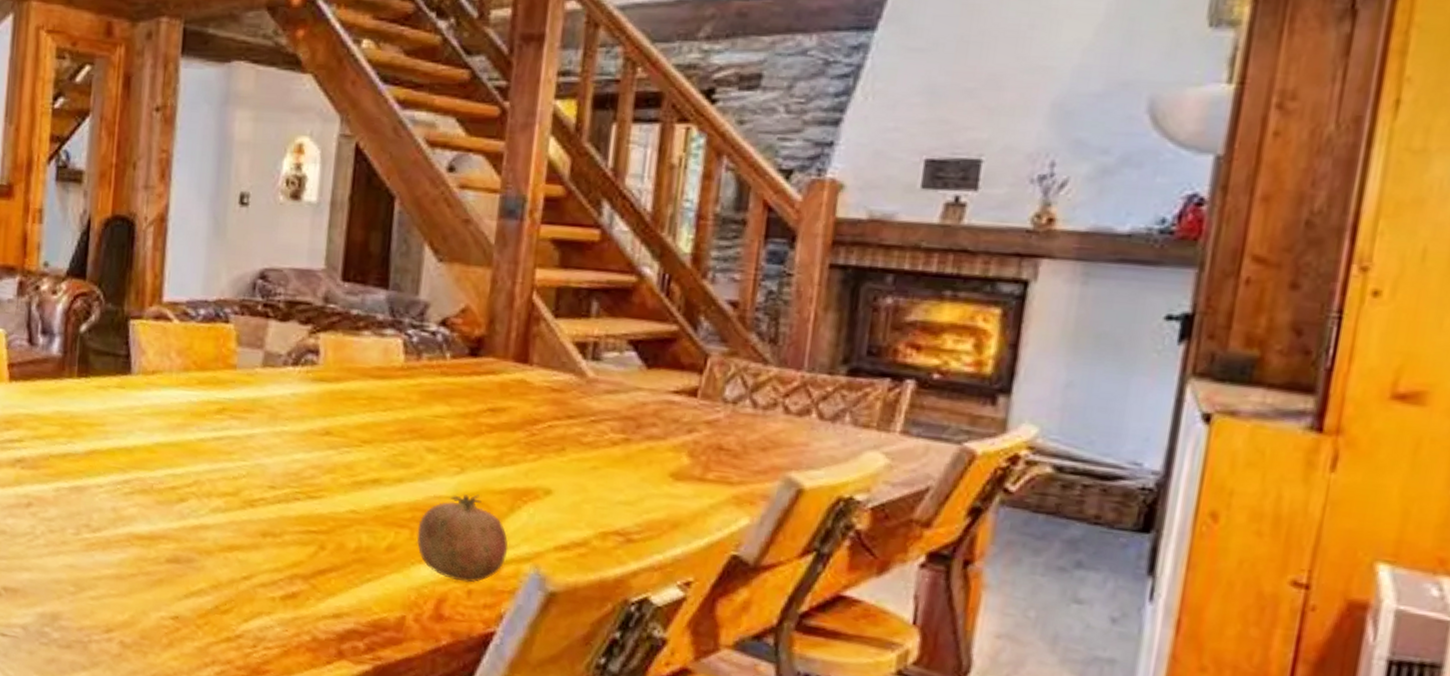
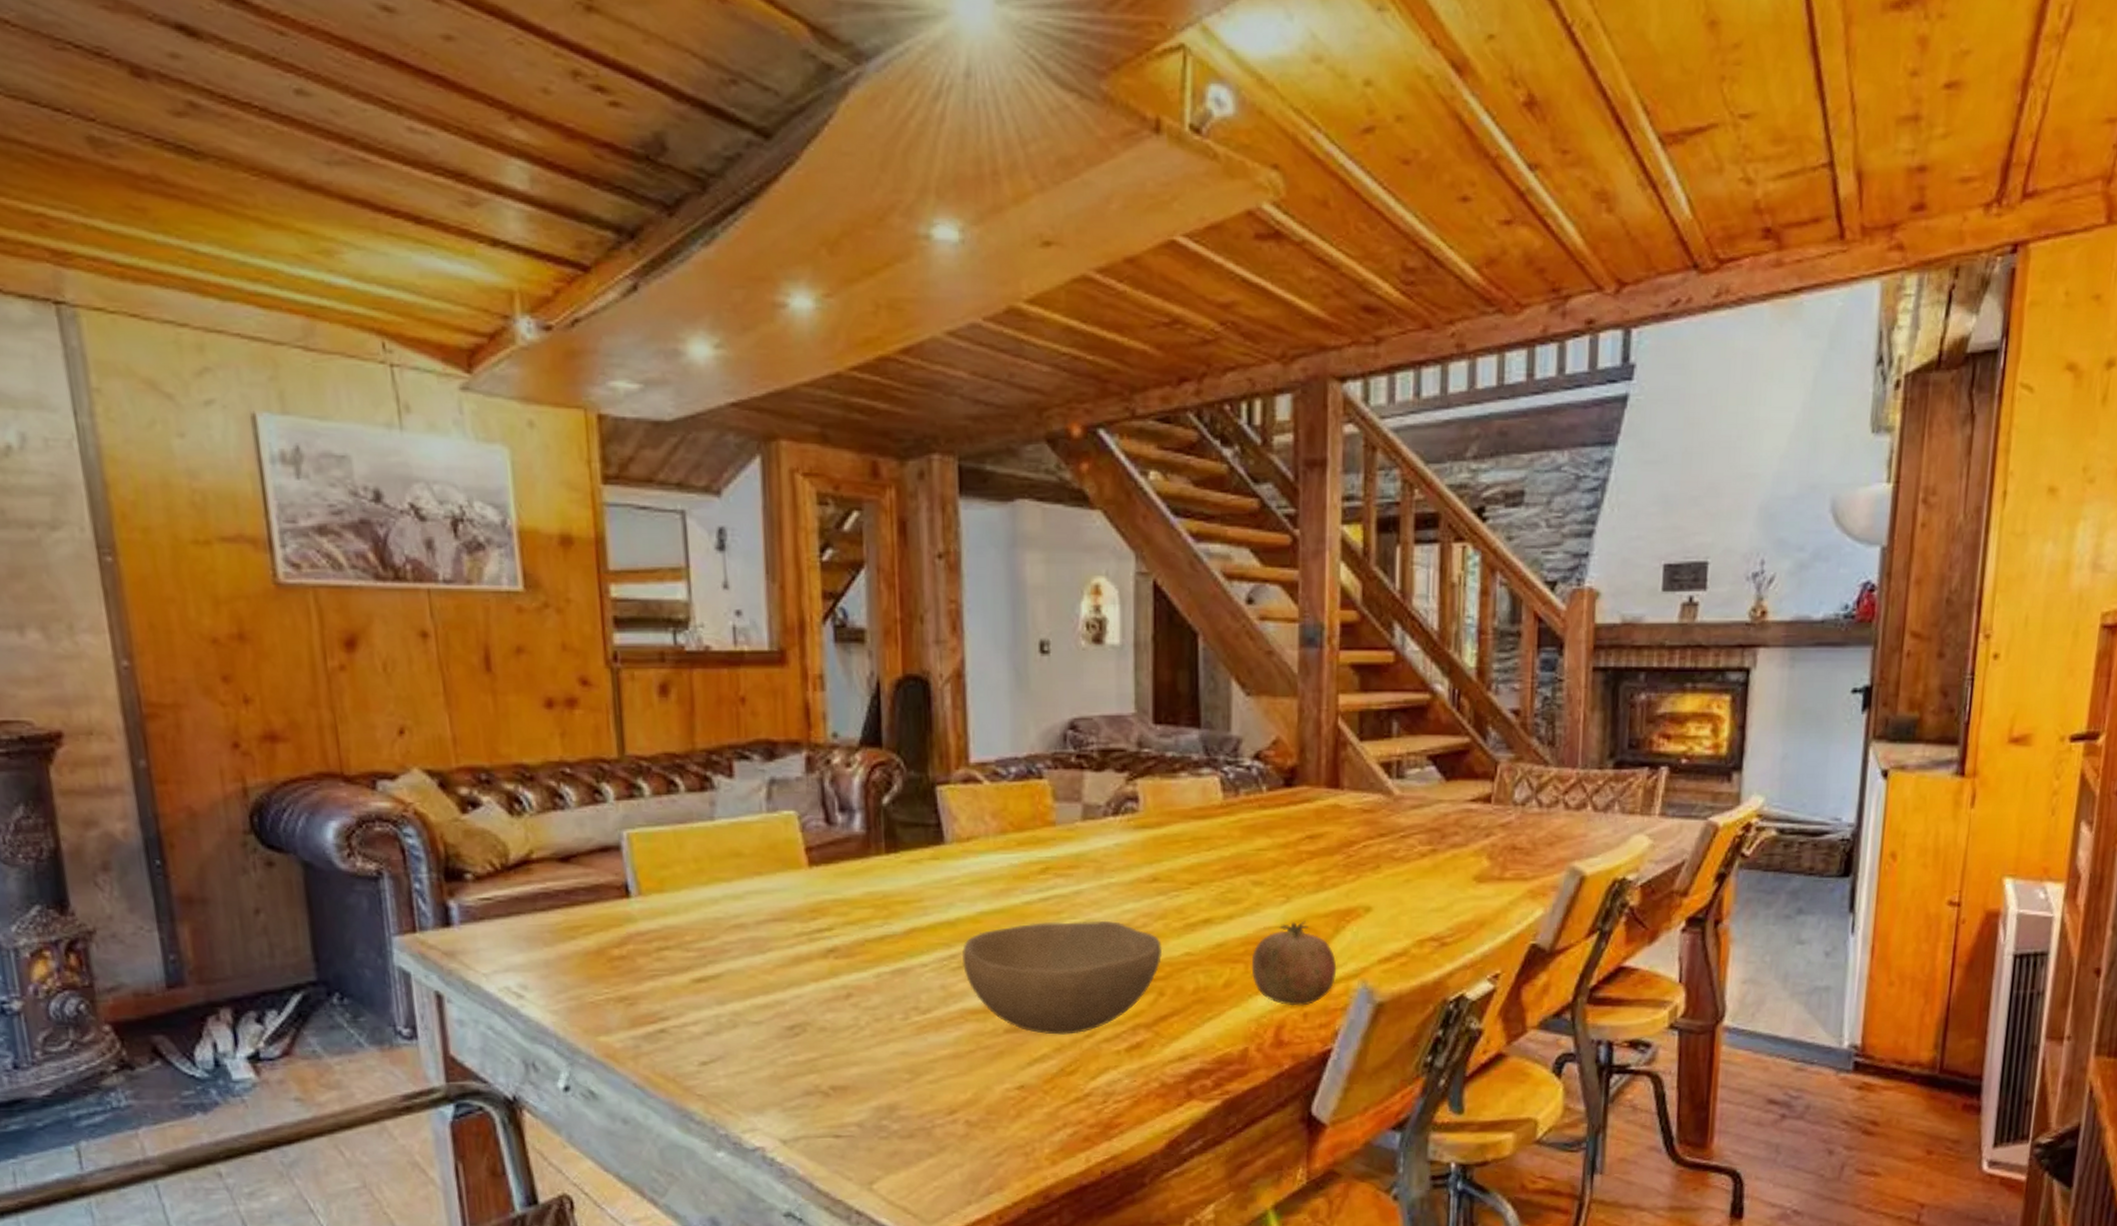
bowl: none [134,459,328,574] -> present [961,920,1163,1035]

